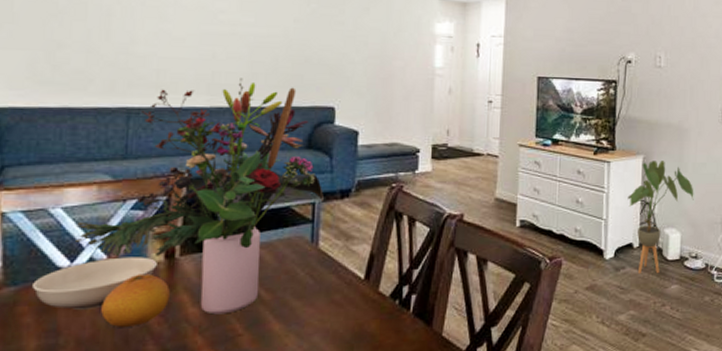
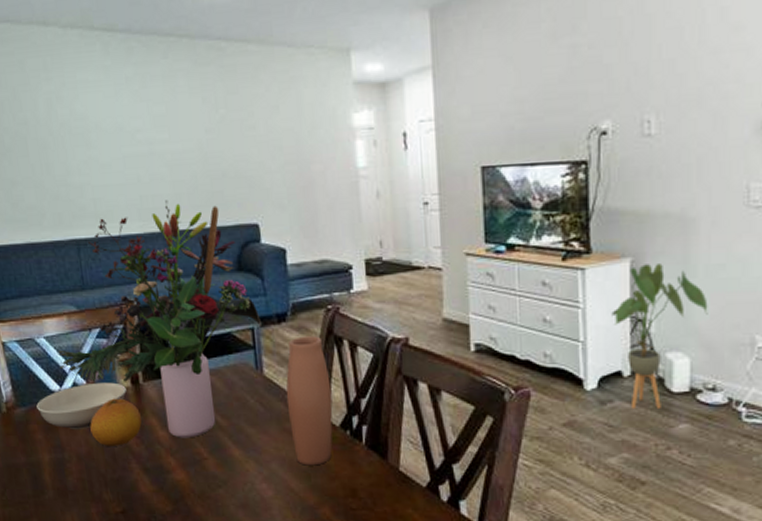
vase: none [338,211,386,337] -> present [286,336,333,466]

